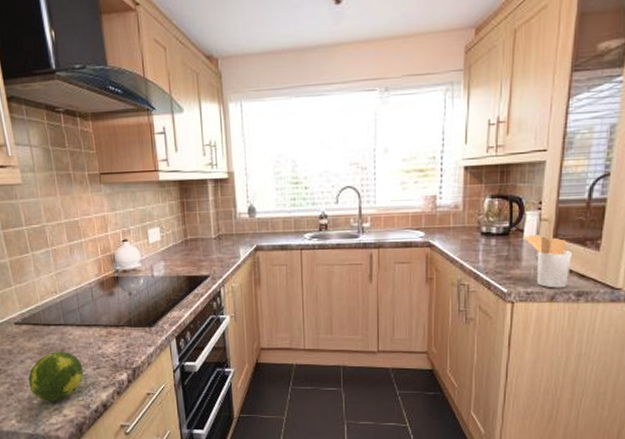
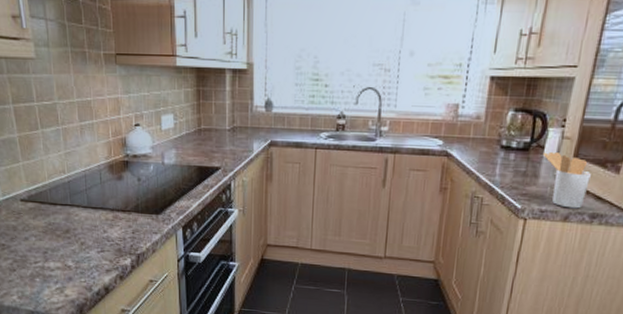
fruit: present [28,351,84,401] -> none [32,231,87,281]

